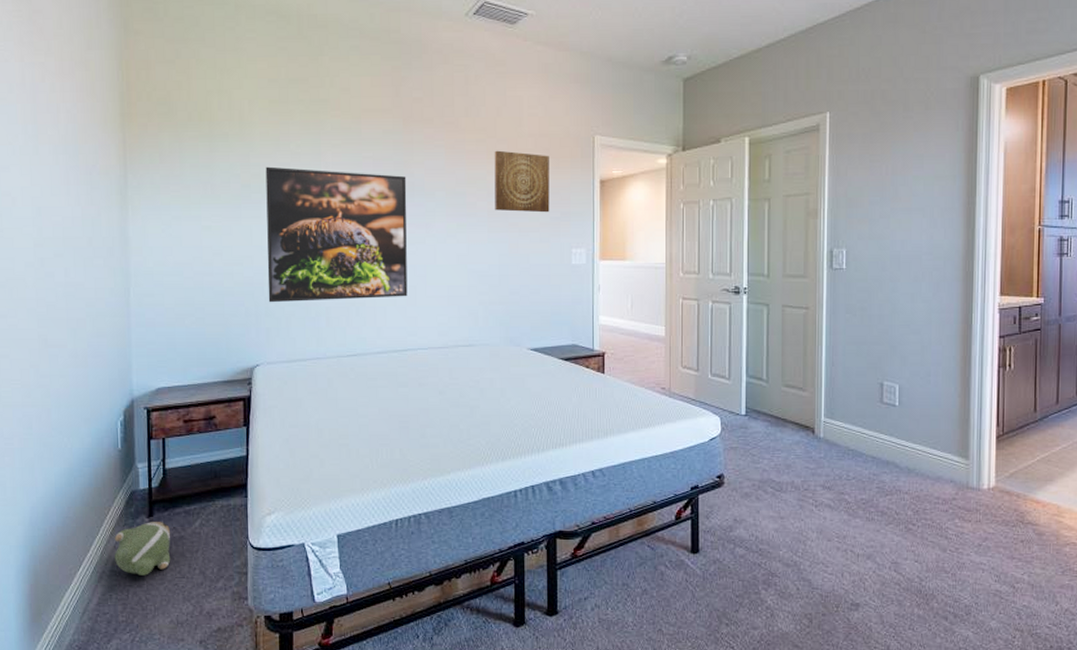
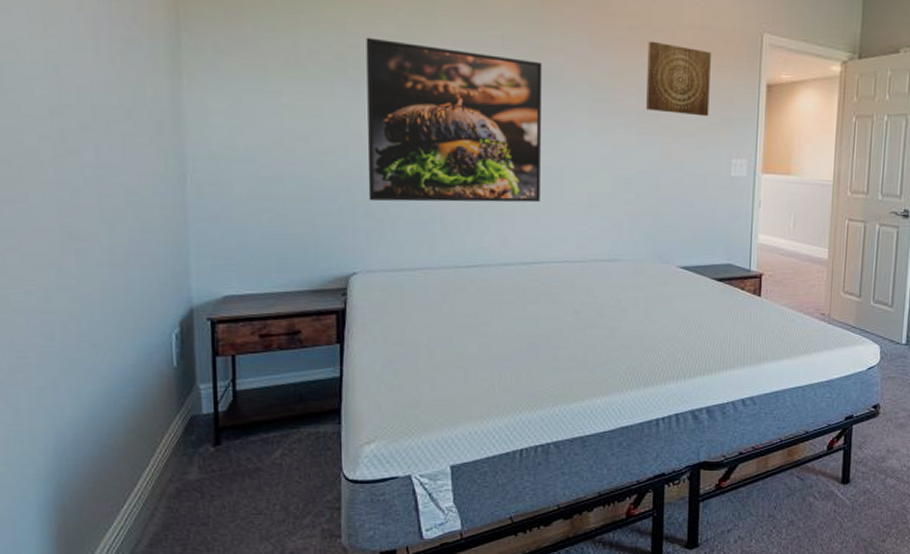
plush toy: present [114,521,171,576] -> none [169,450,244,512]

